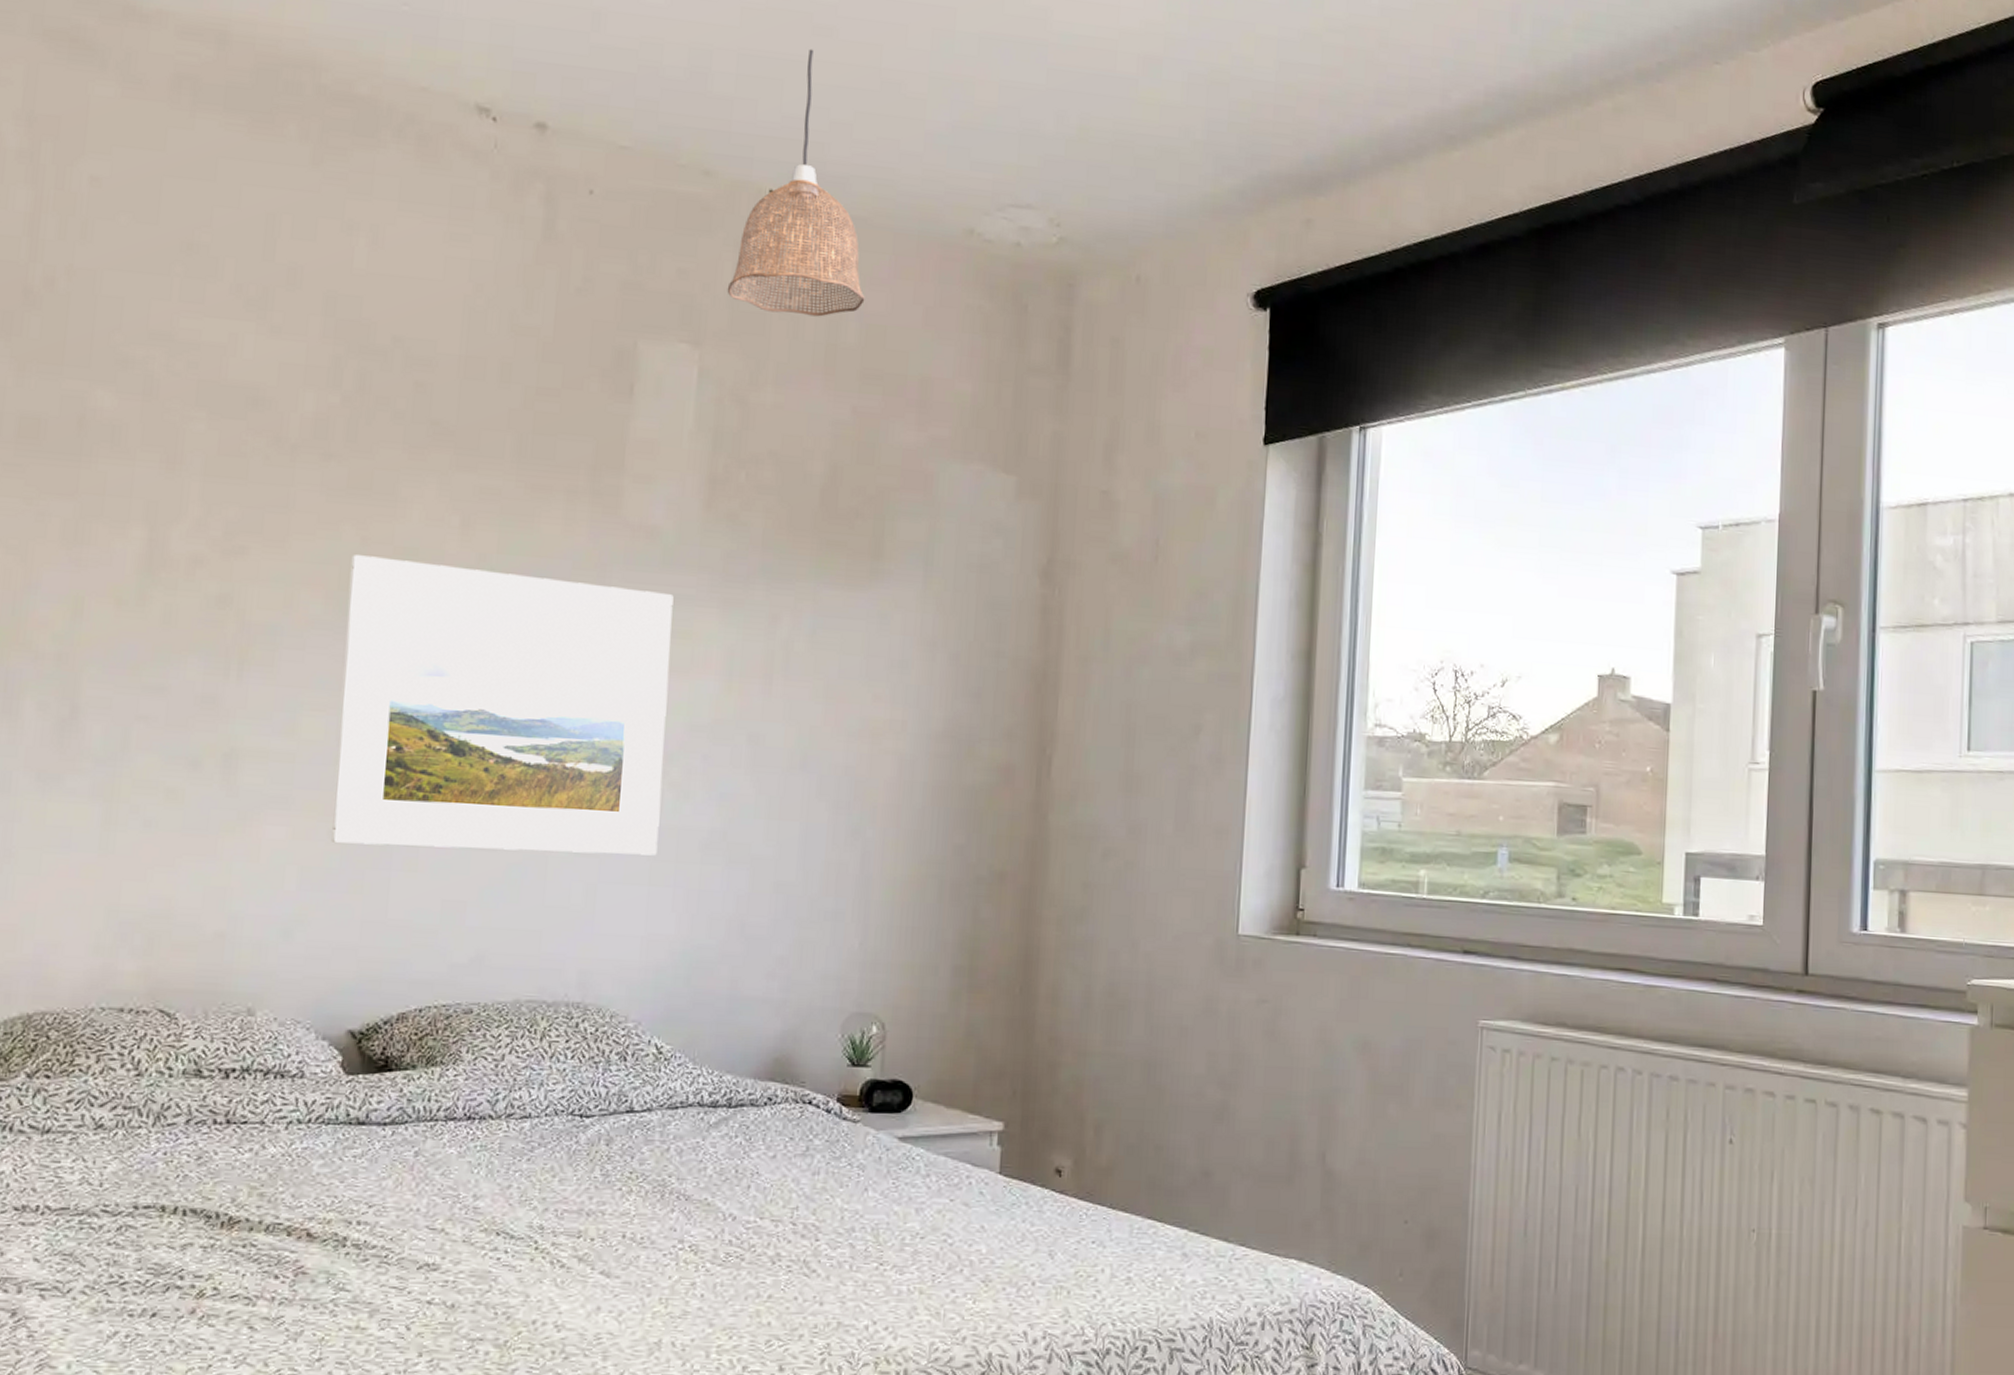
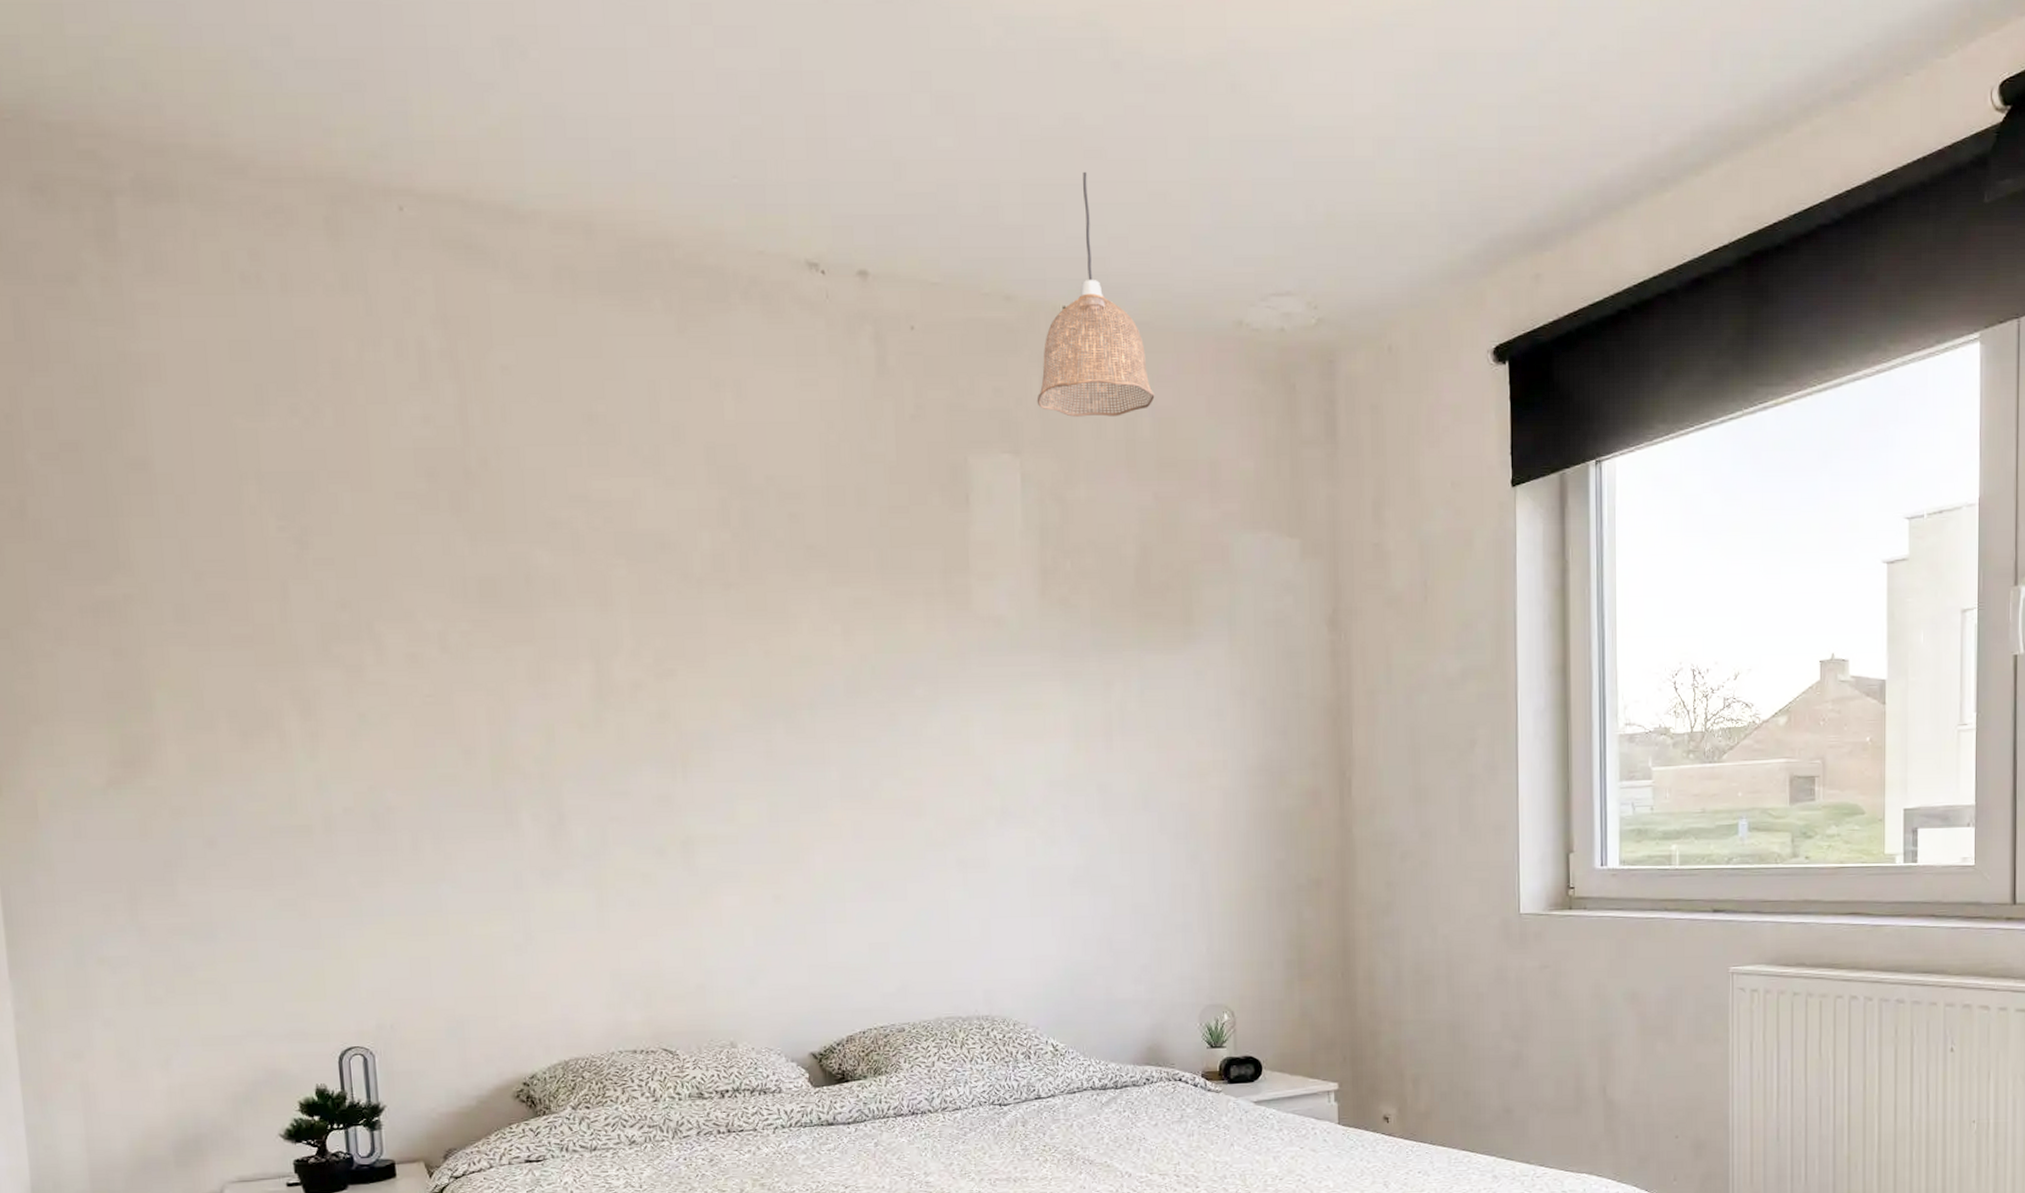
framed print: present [331,555,674,856] -> none [759,666,1035,905]

